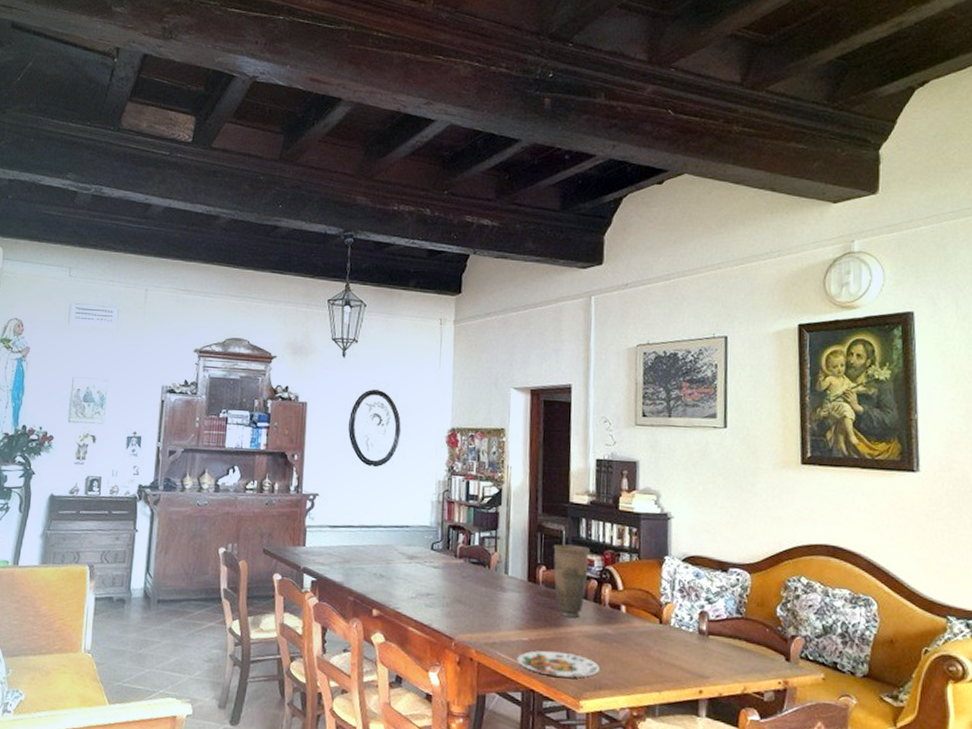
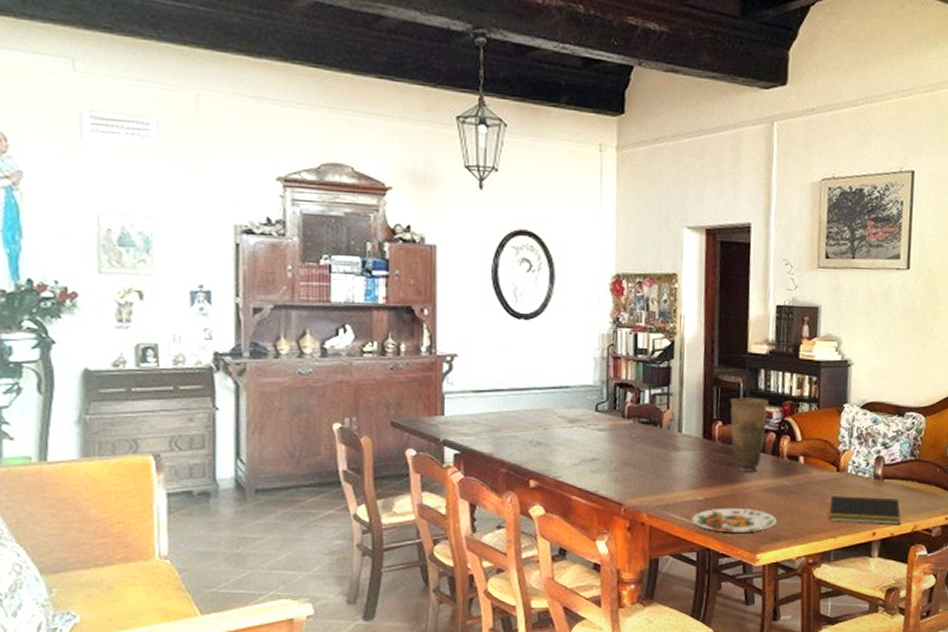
notepad: none [652,648,730,686] -> present [829,496,901,526]

